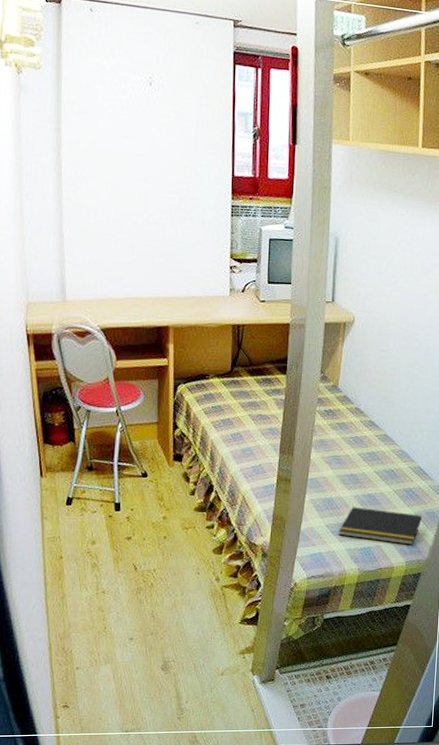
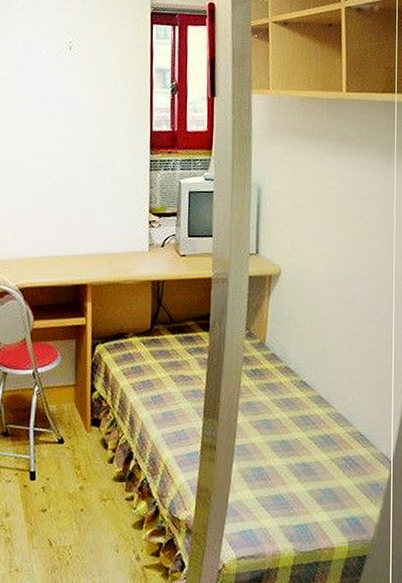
notepad: present [338,507,422,545] -> none [270,477,365,522]

